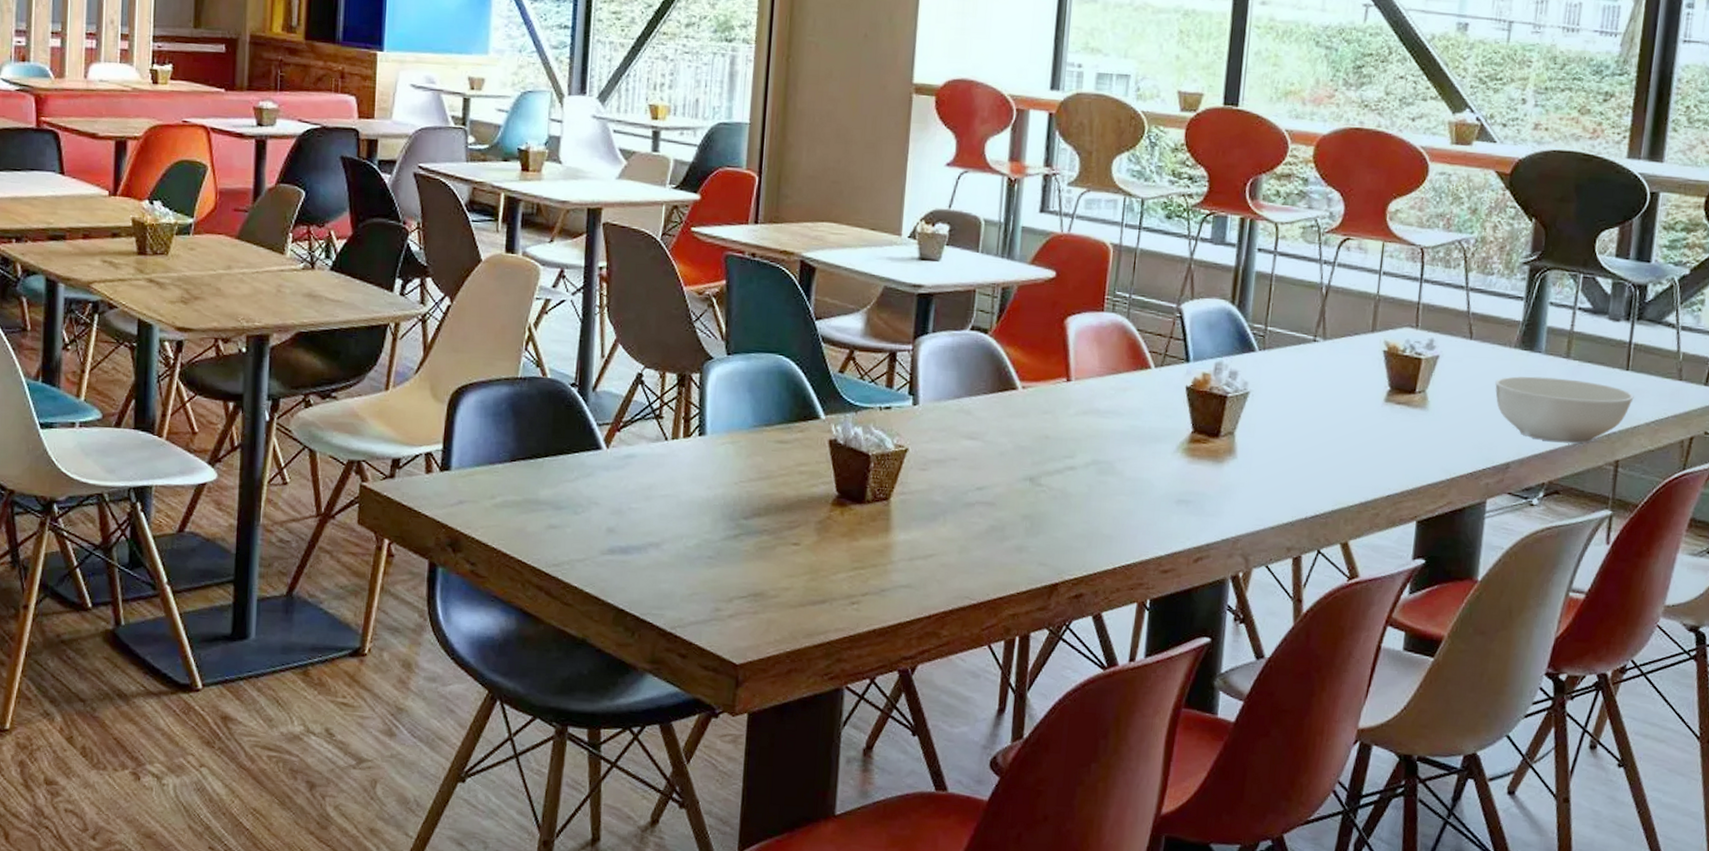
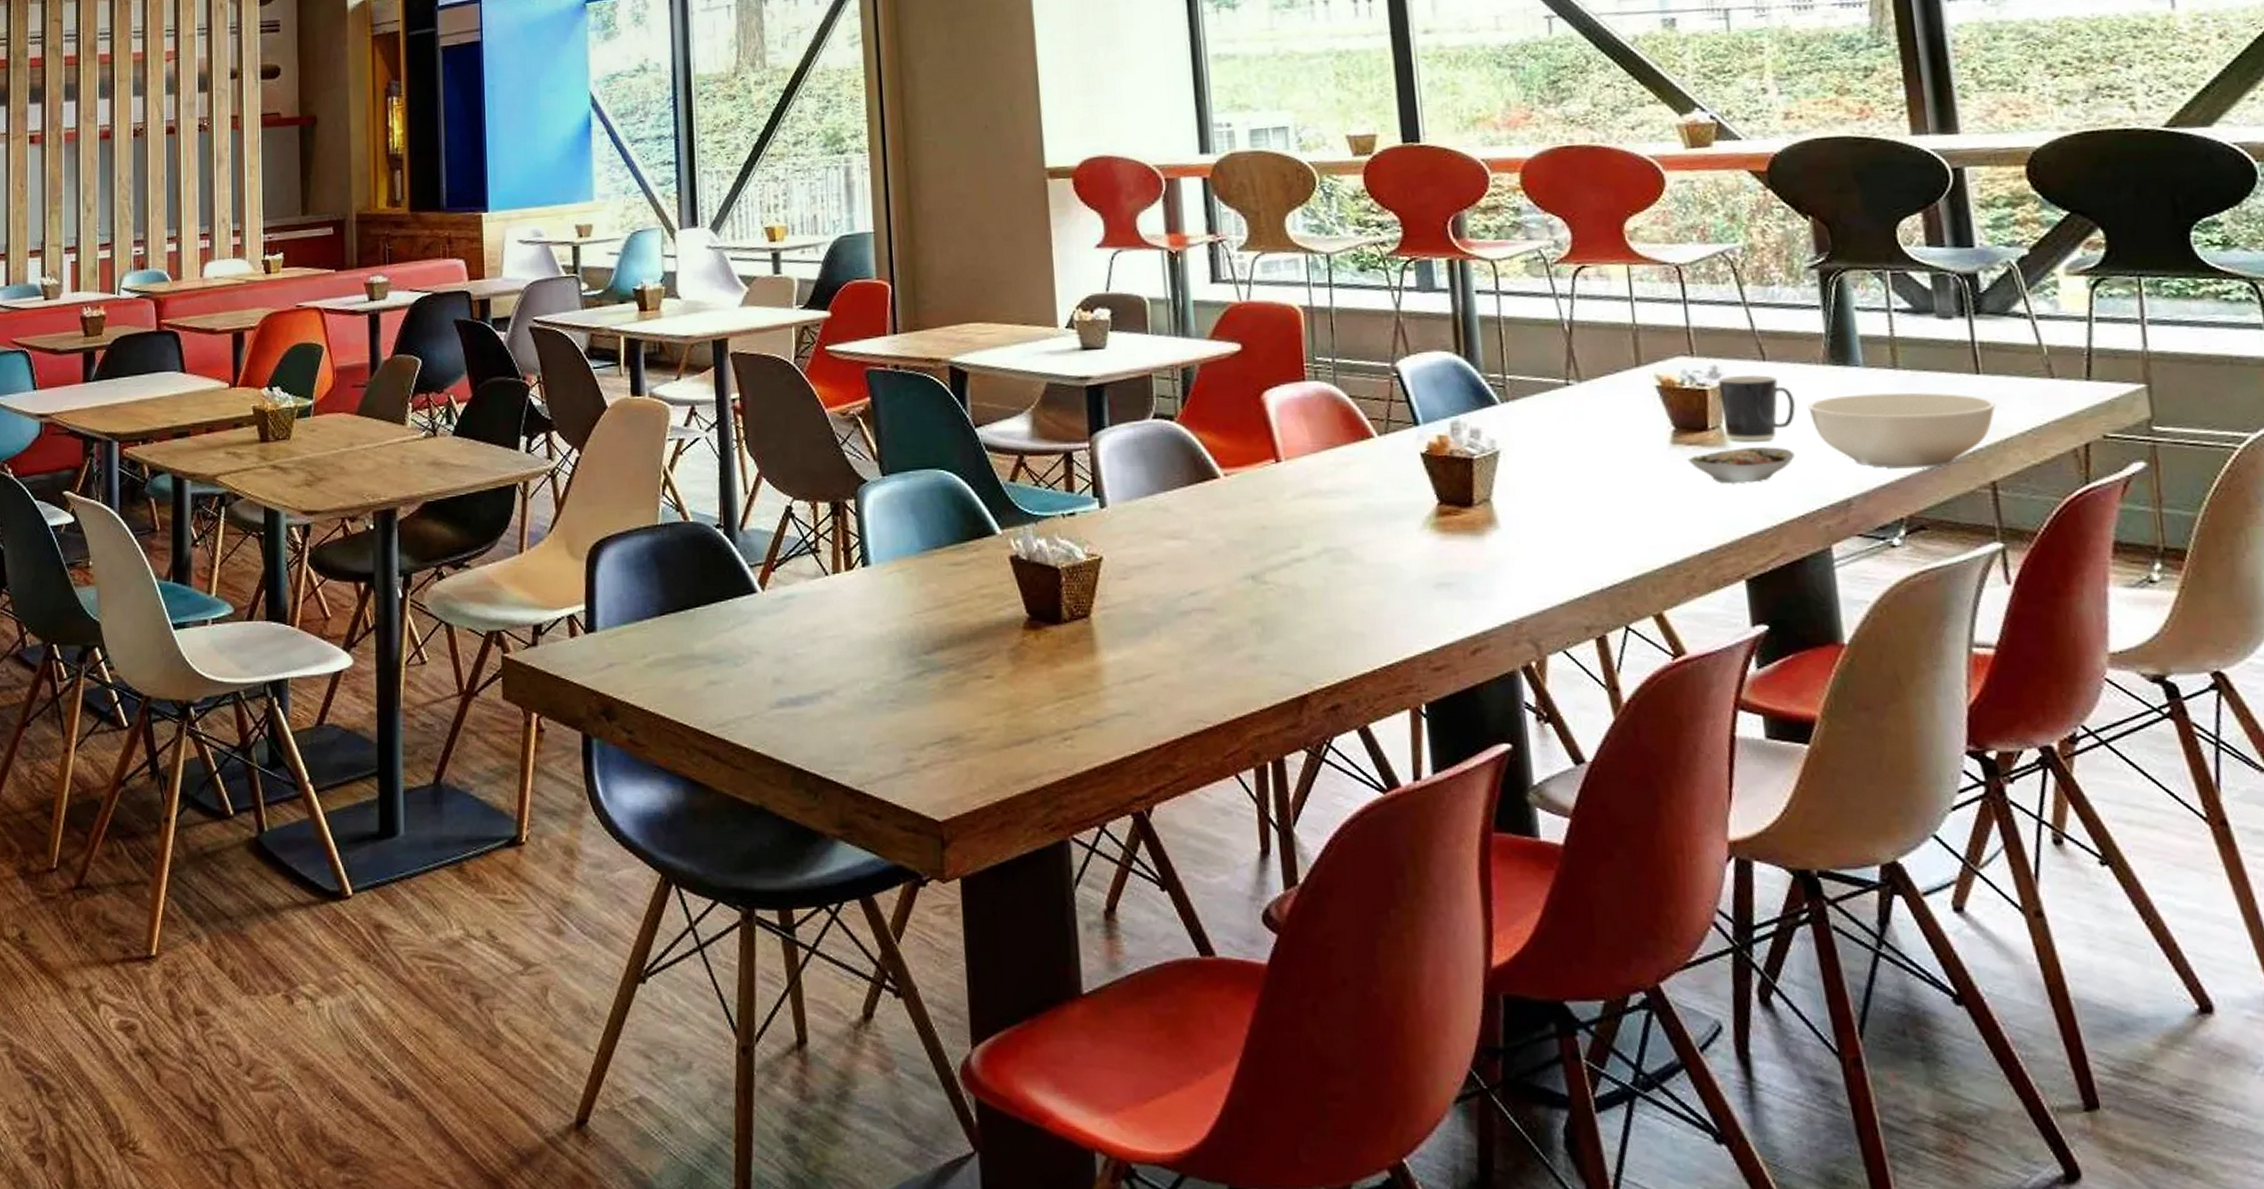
salad: none [1394,411,1477,442] -> present [1687,447,1796,484]
mug: none [1428,349,1487,408] -> present [1718,375,1796,442]

